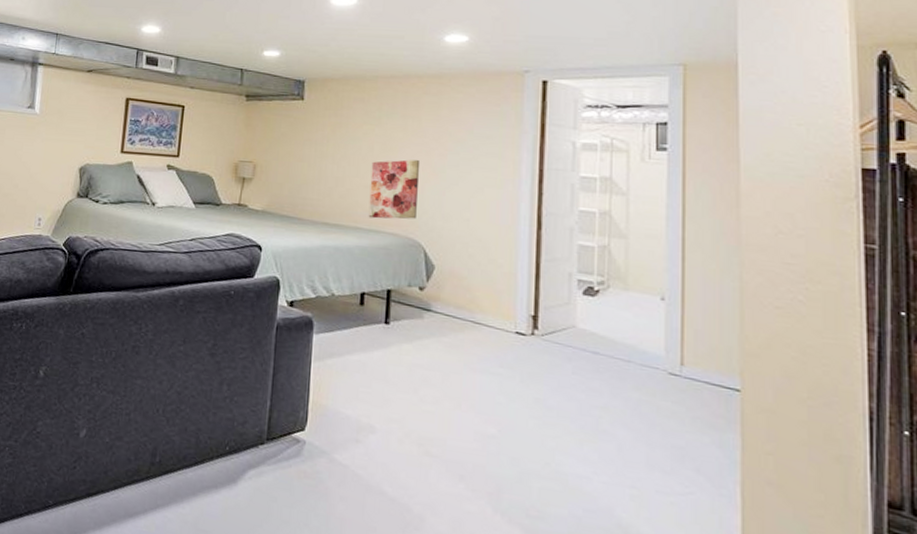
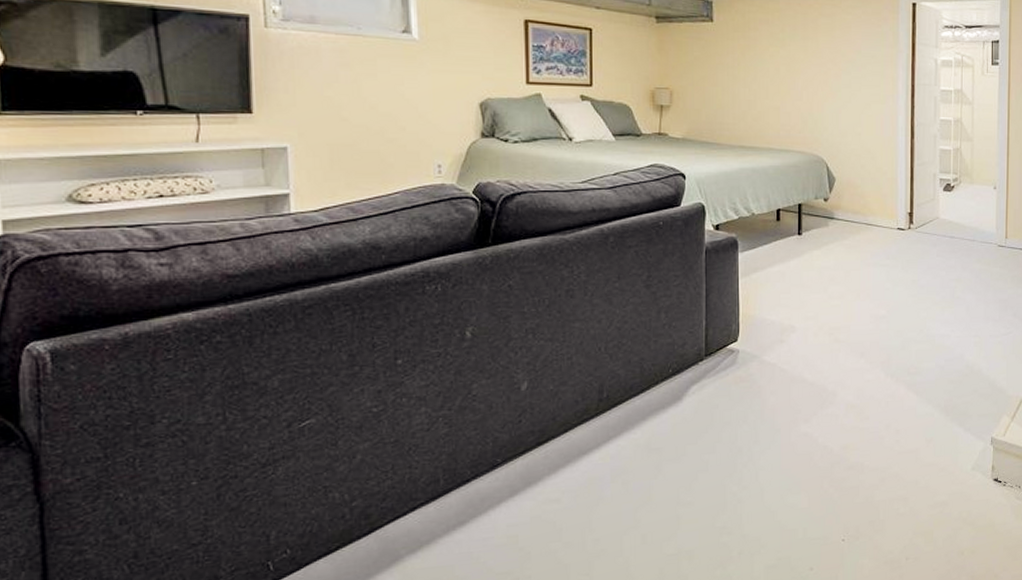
wall art: present [368,159,421,220] -> none [779,80,820,139]

